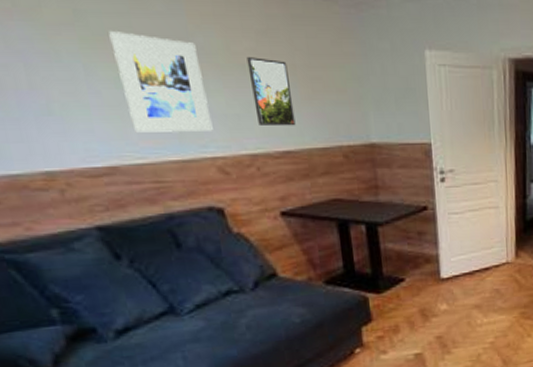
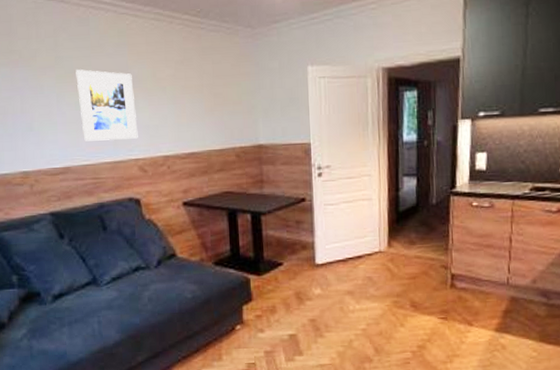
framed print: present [246,57,296,127] -> none [167,81,200,133]

